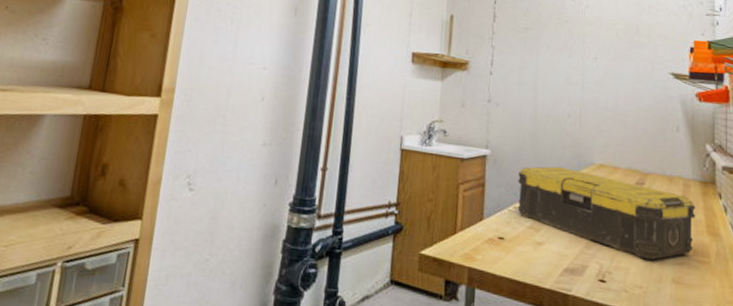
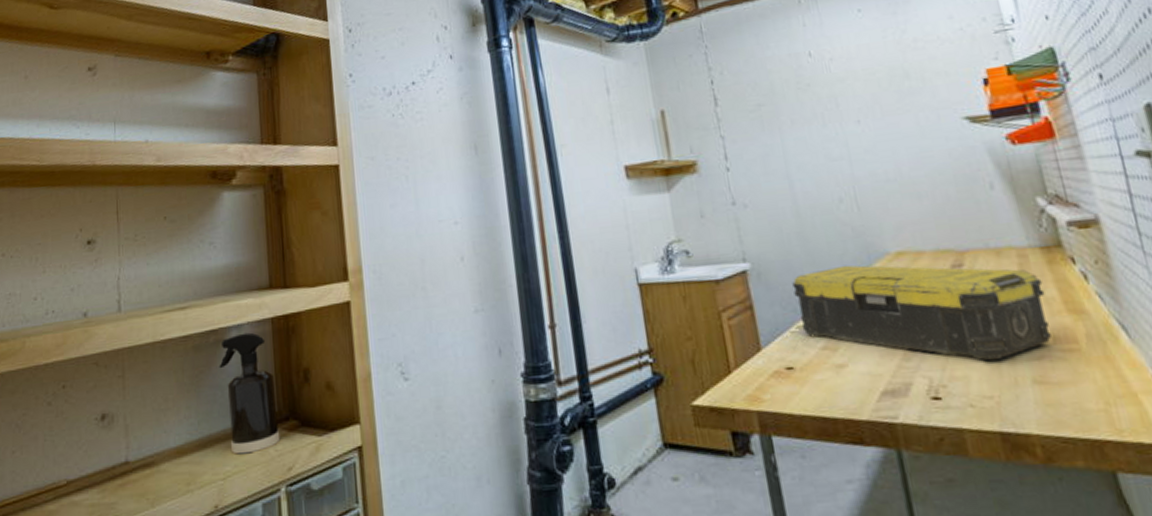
spray bottle: none [19,122,74,228] -> present [219,332,281,455]

